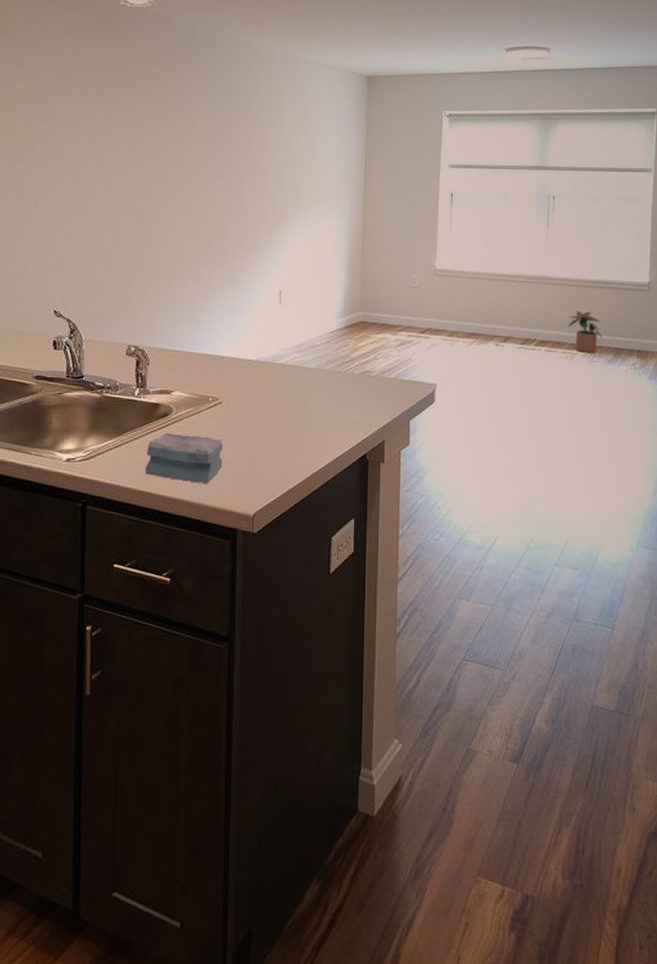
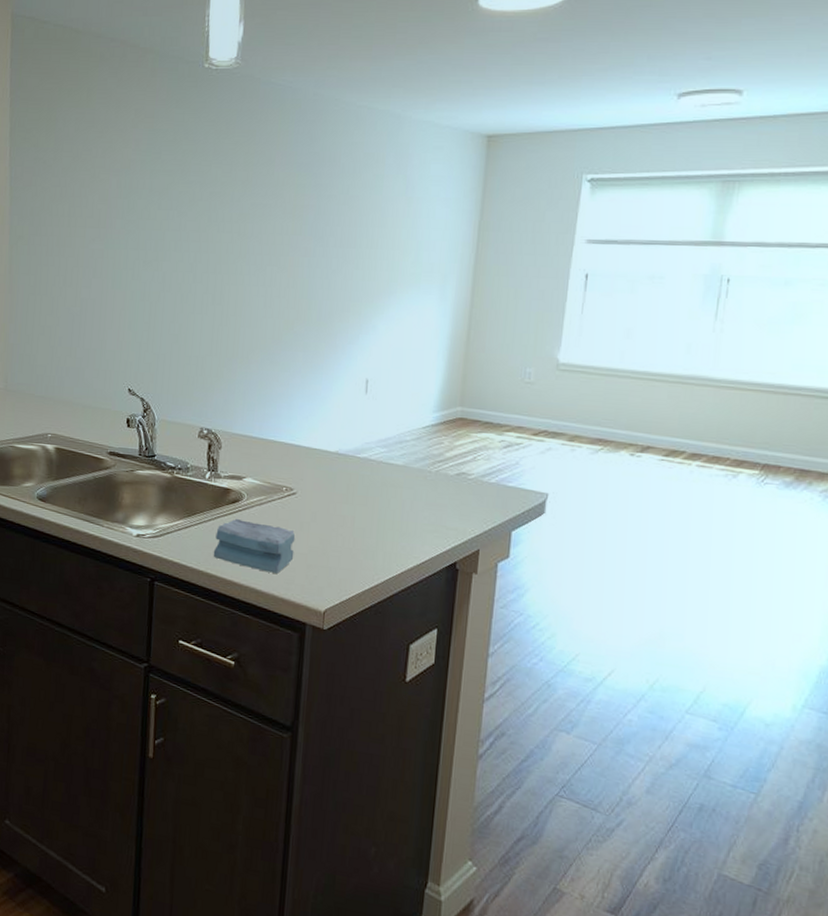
potted plant: present [568,311,603,354] -> none [732,421,782,473]

